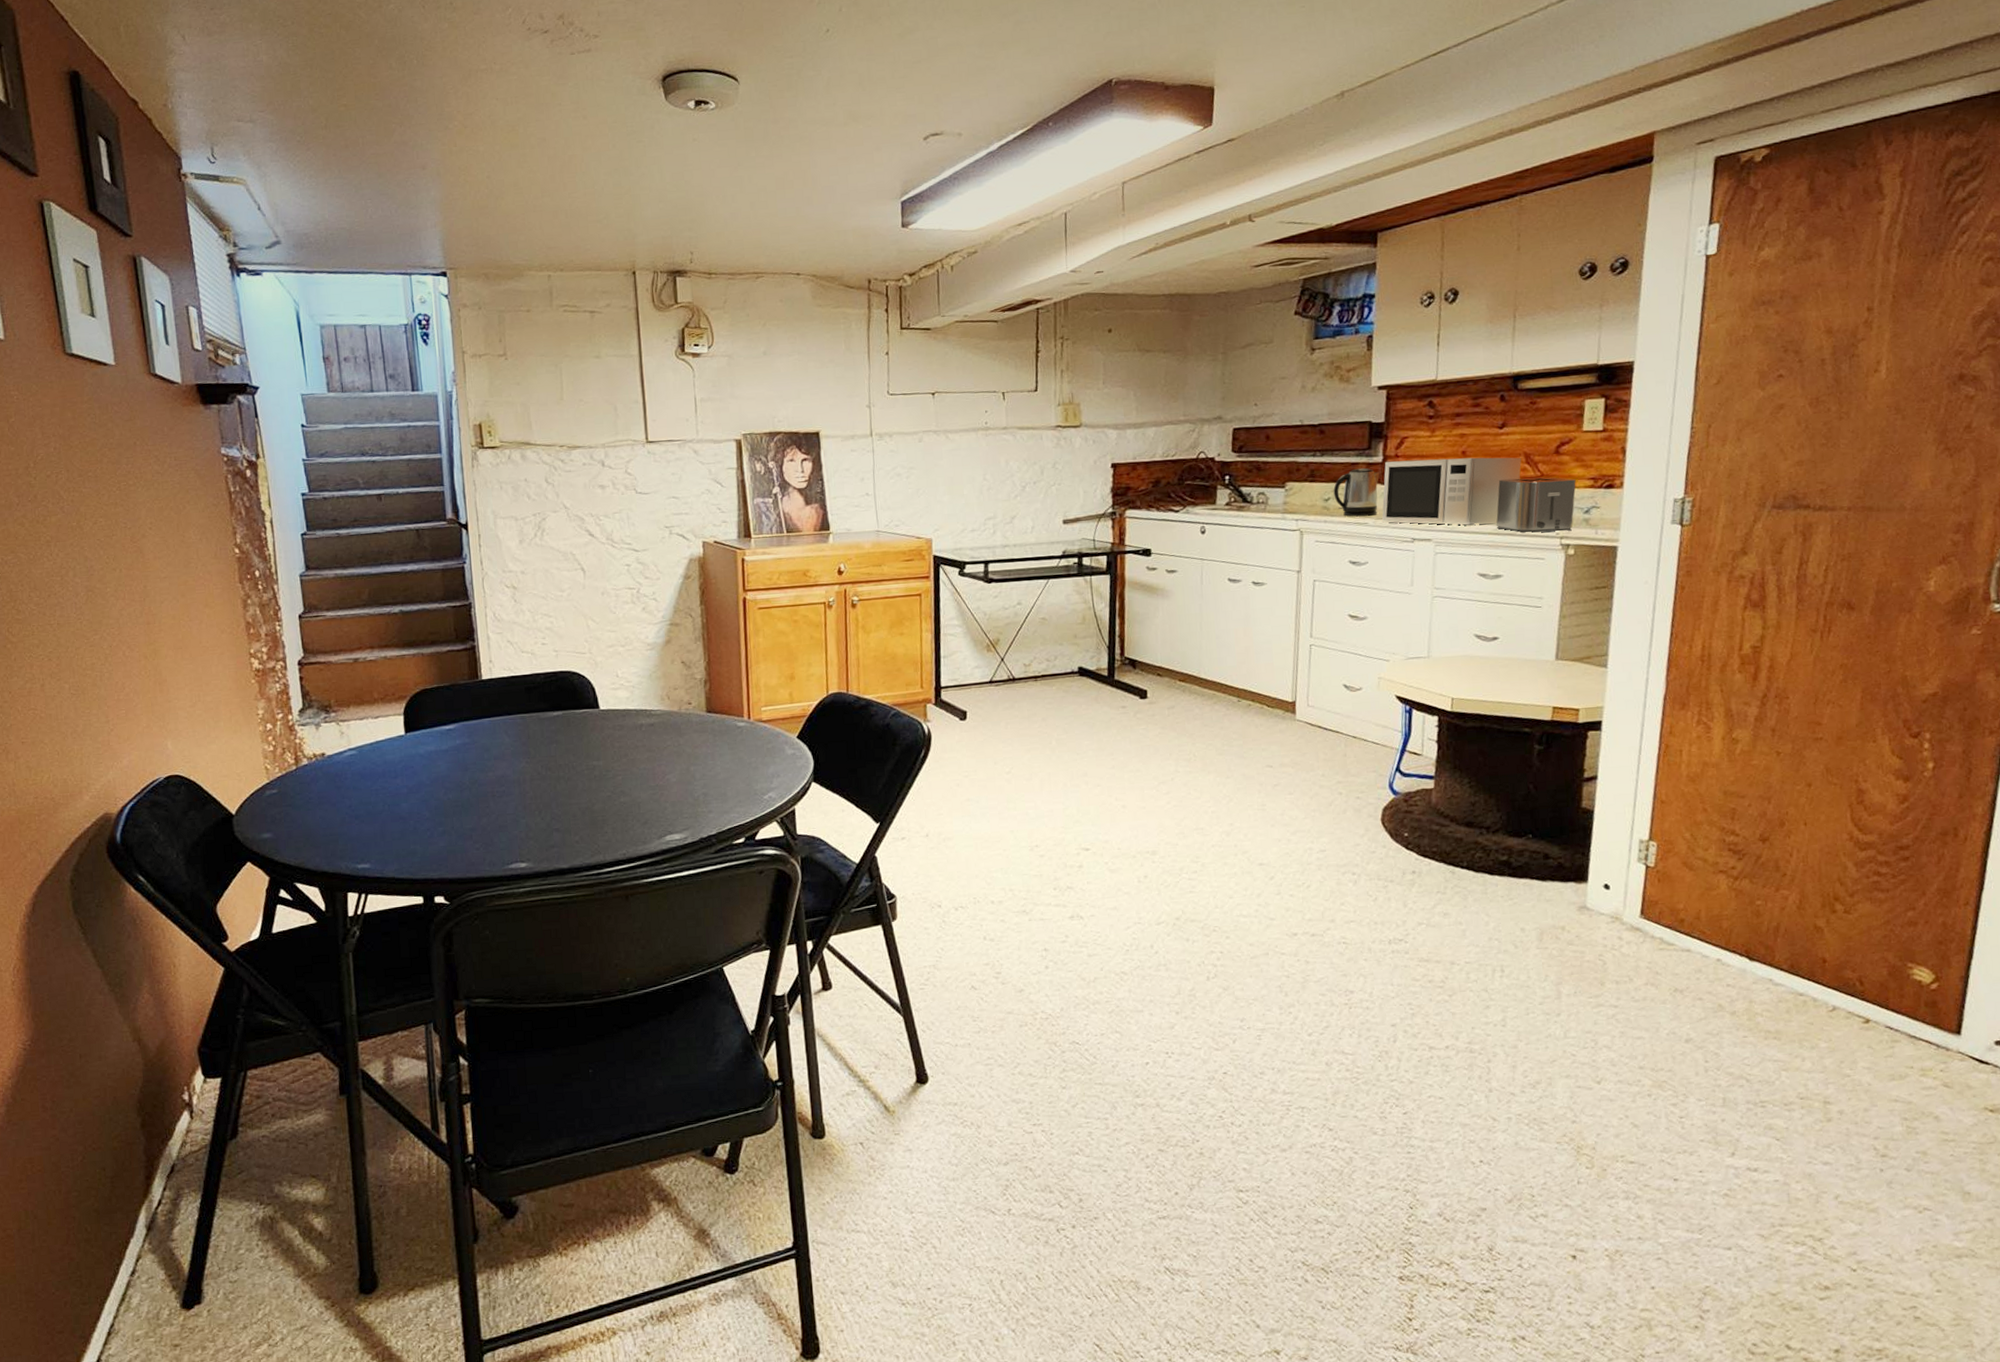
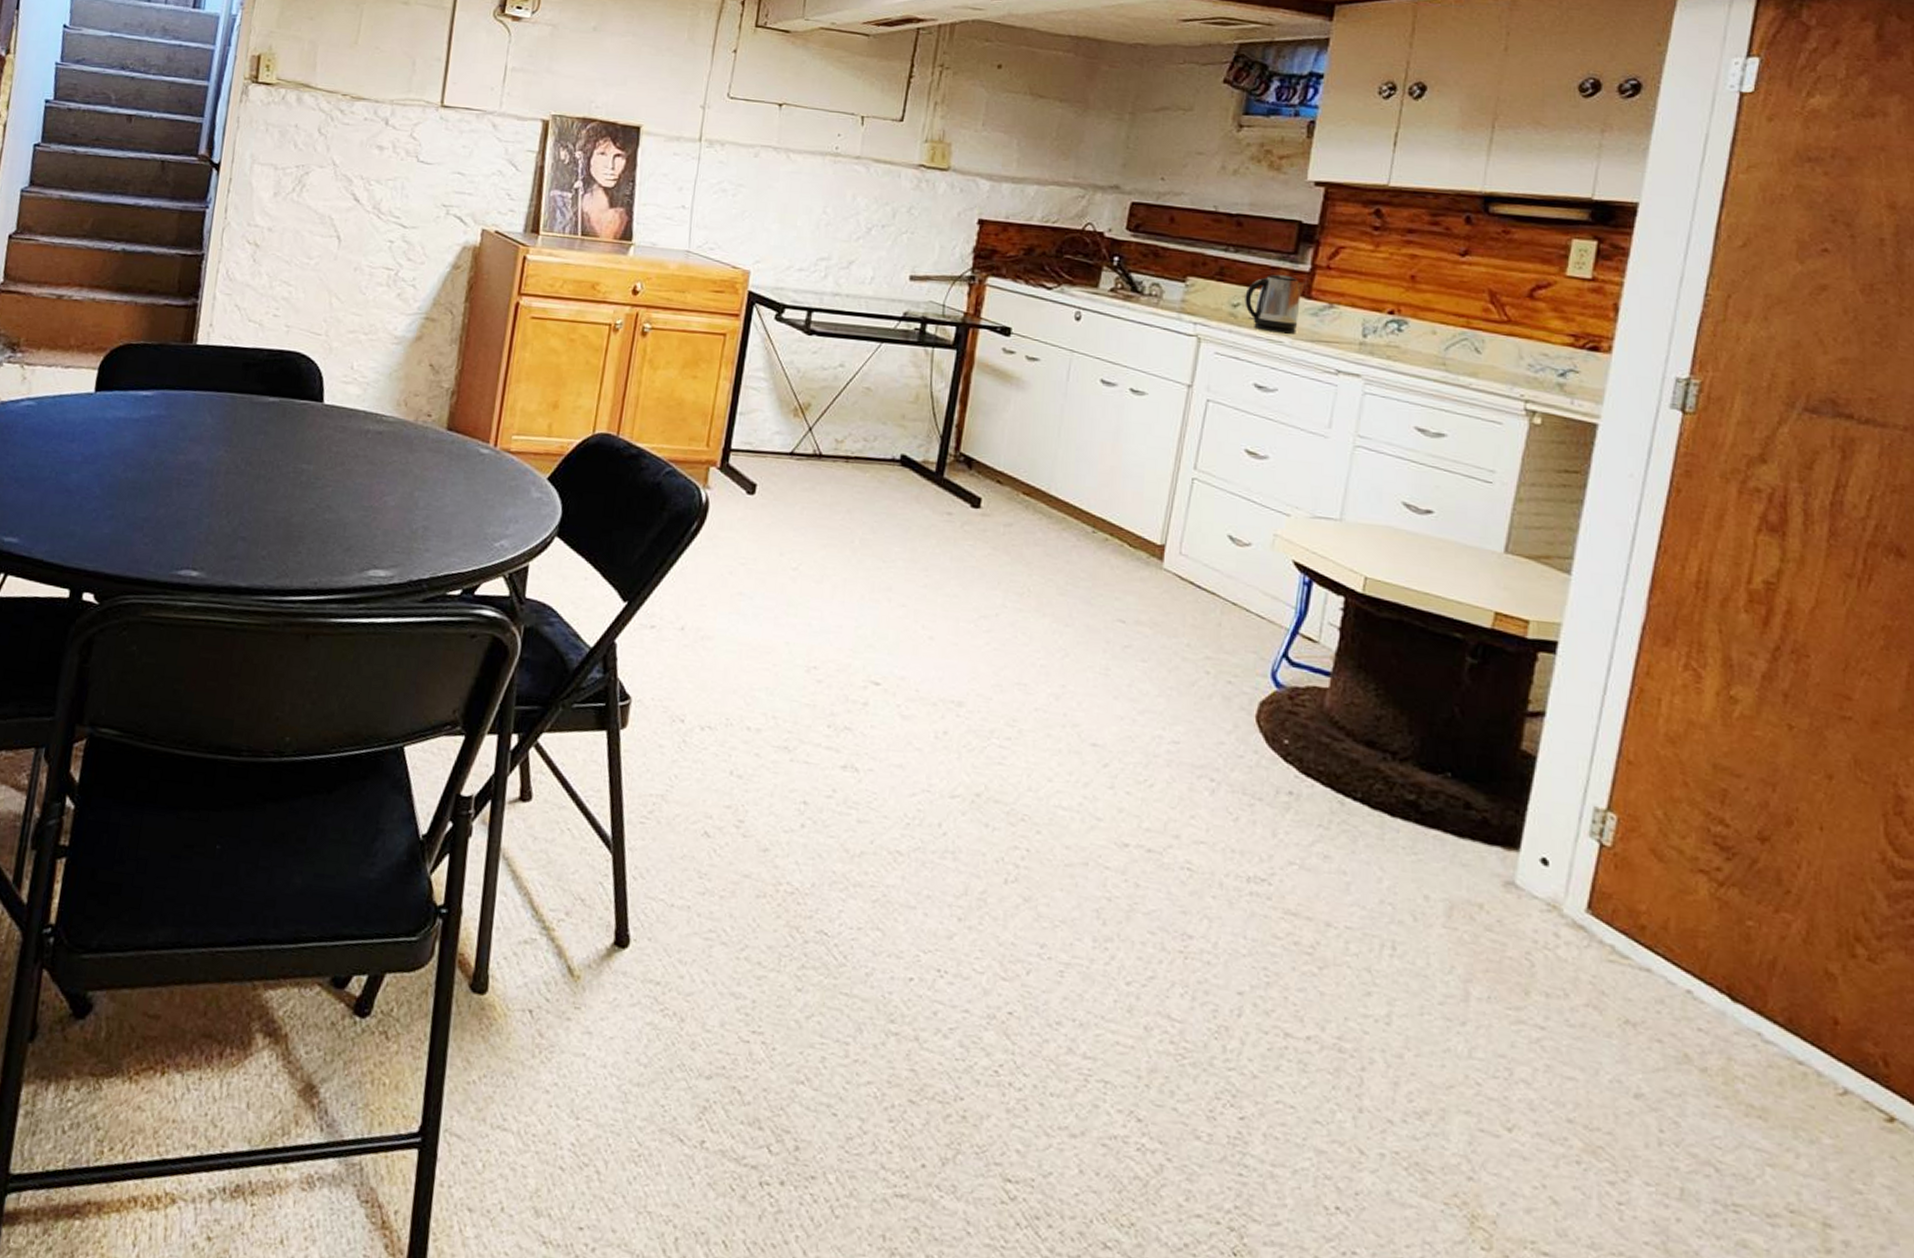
microwave: present [1381,457,1522,526] -> none [1300,271,1484,370]
toaster: present [1496,477,1576,534] -> none [1444,317,1552,395]

